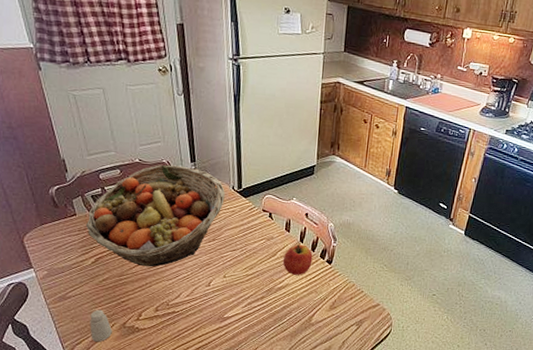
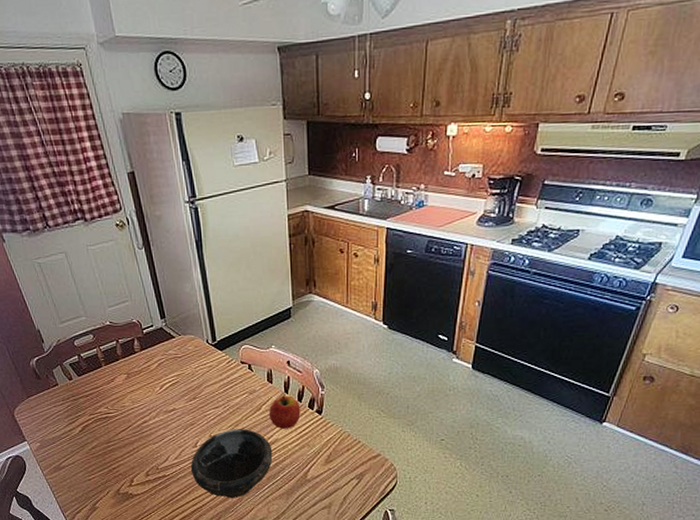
fruit basket: present [86,164,225,267] -> none [69,324,200,432]
saltshaker: present [90,309,112,342] -> none [85,477,108,510]
bowl: none [201,272,282,338] -> present [190,429,273,499]

